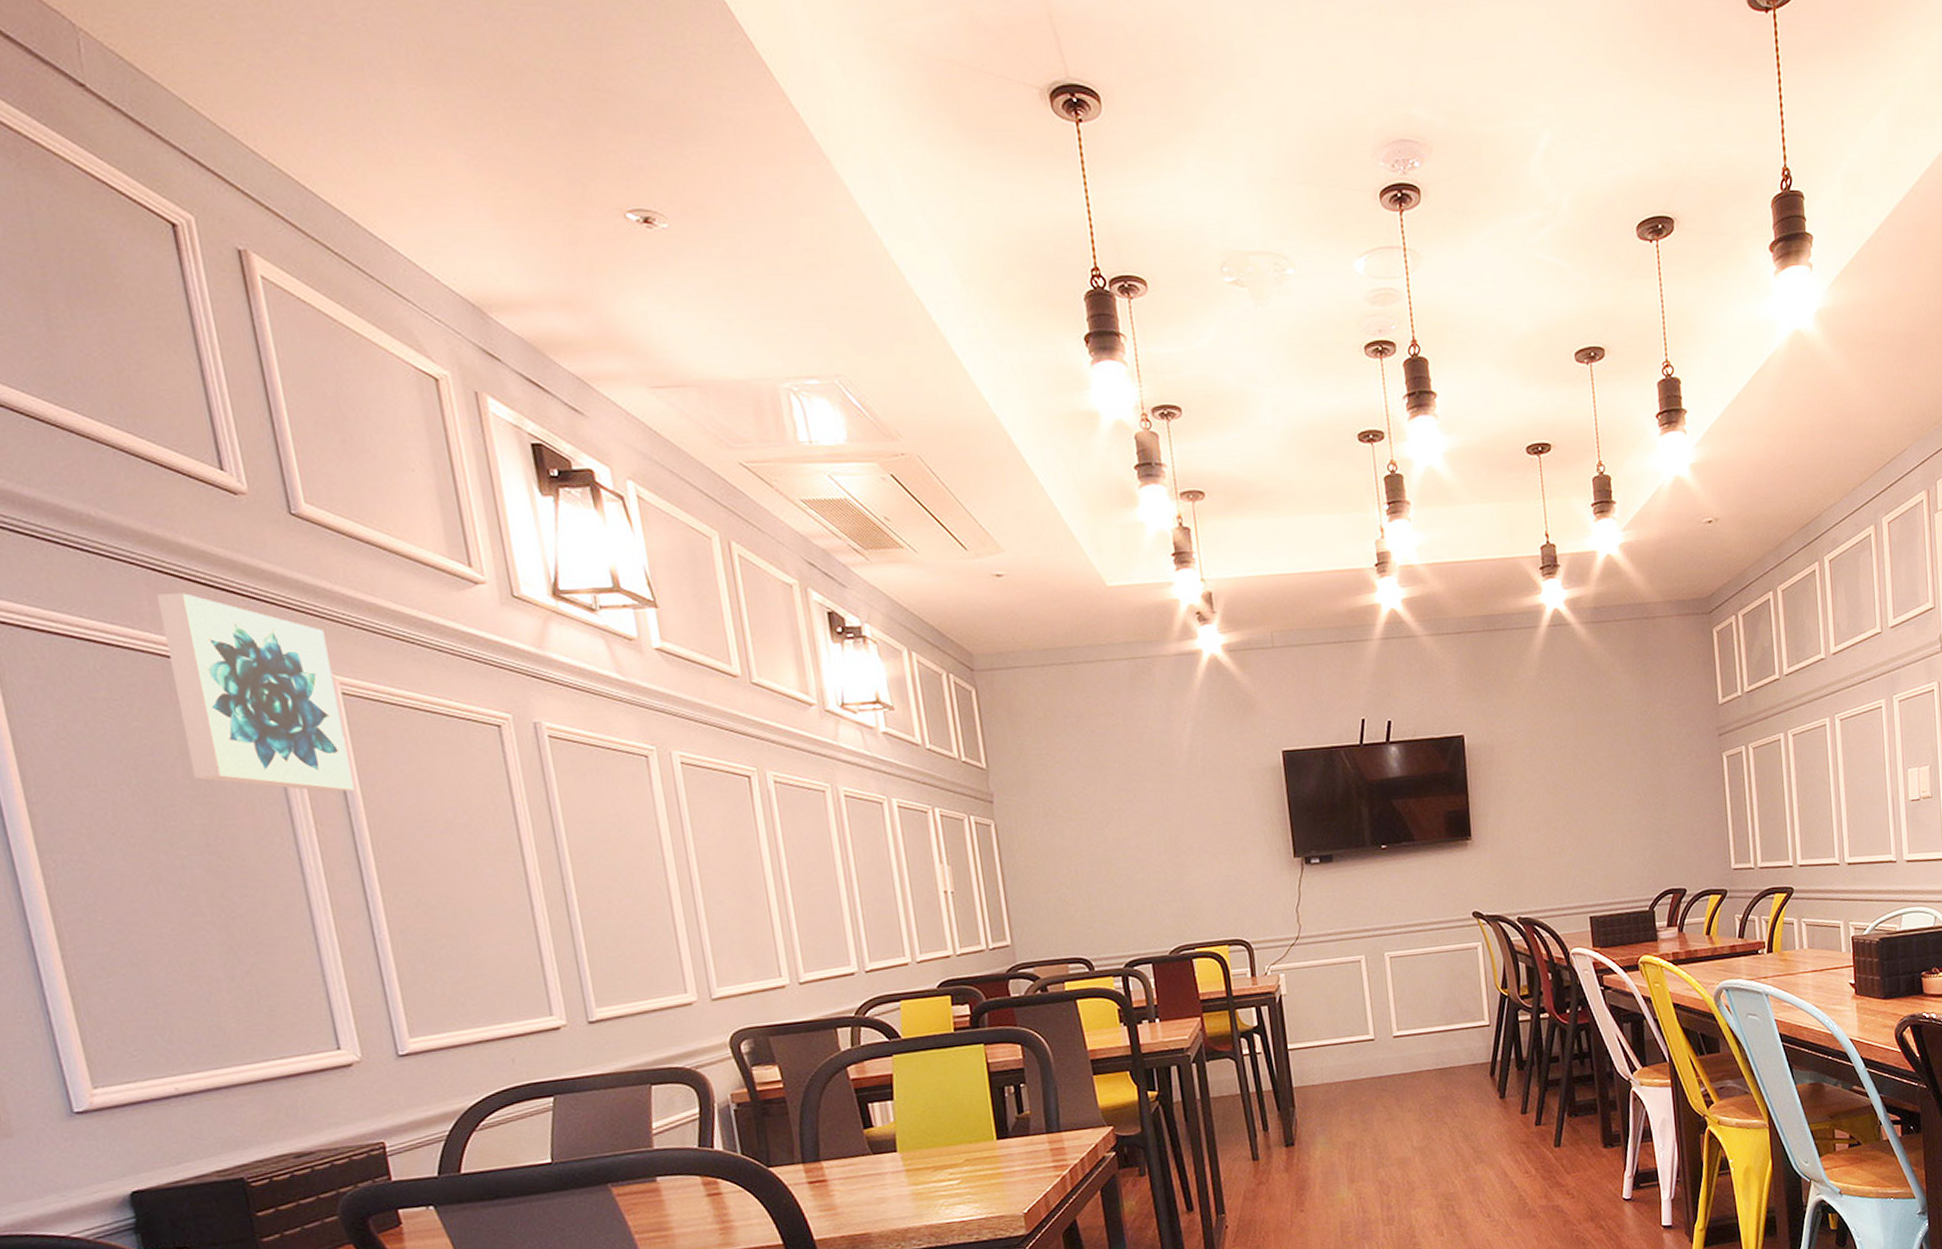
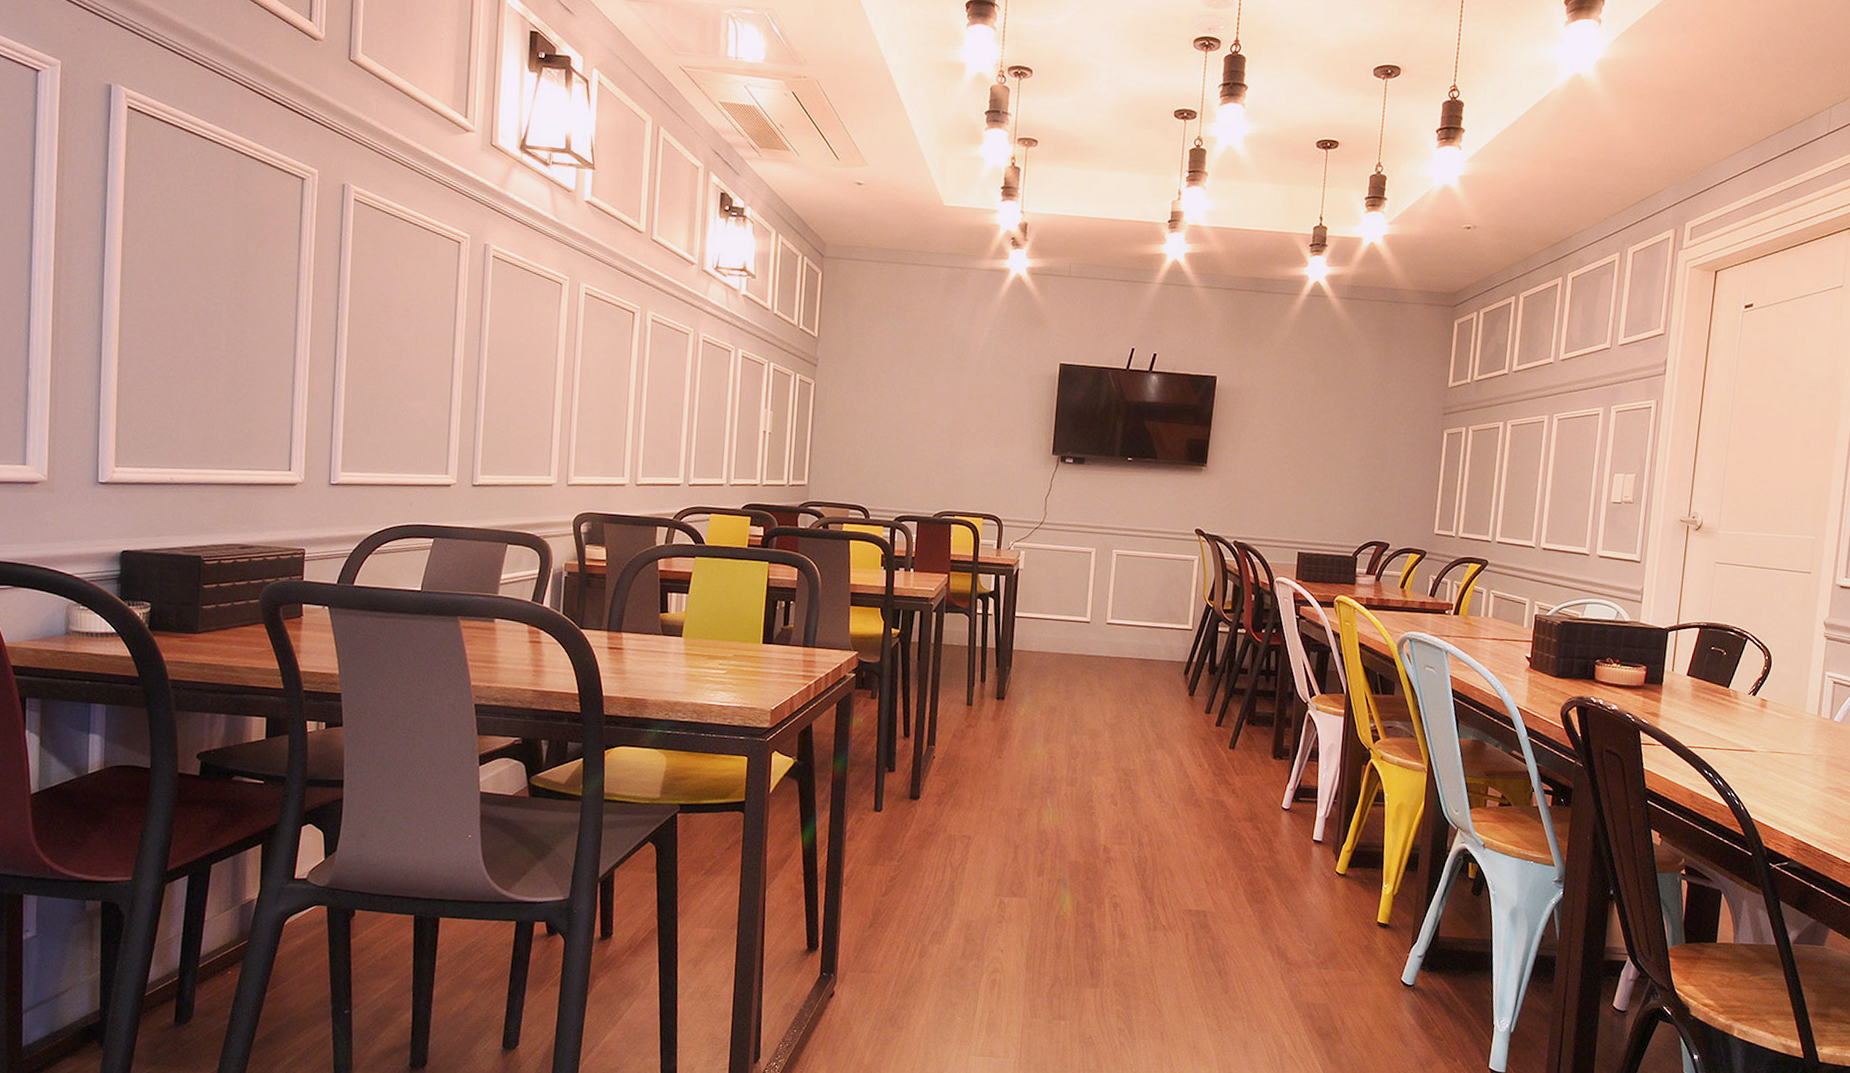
wall art: present [157,593,355,793] -> none [238,106,352,275]

